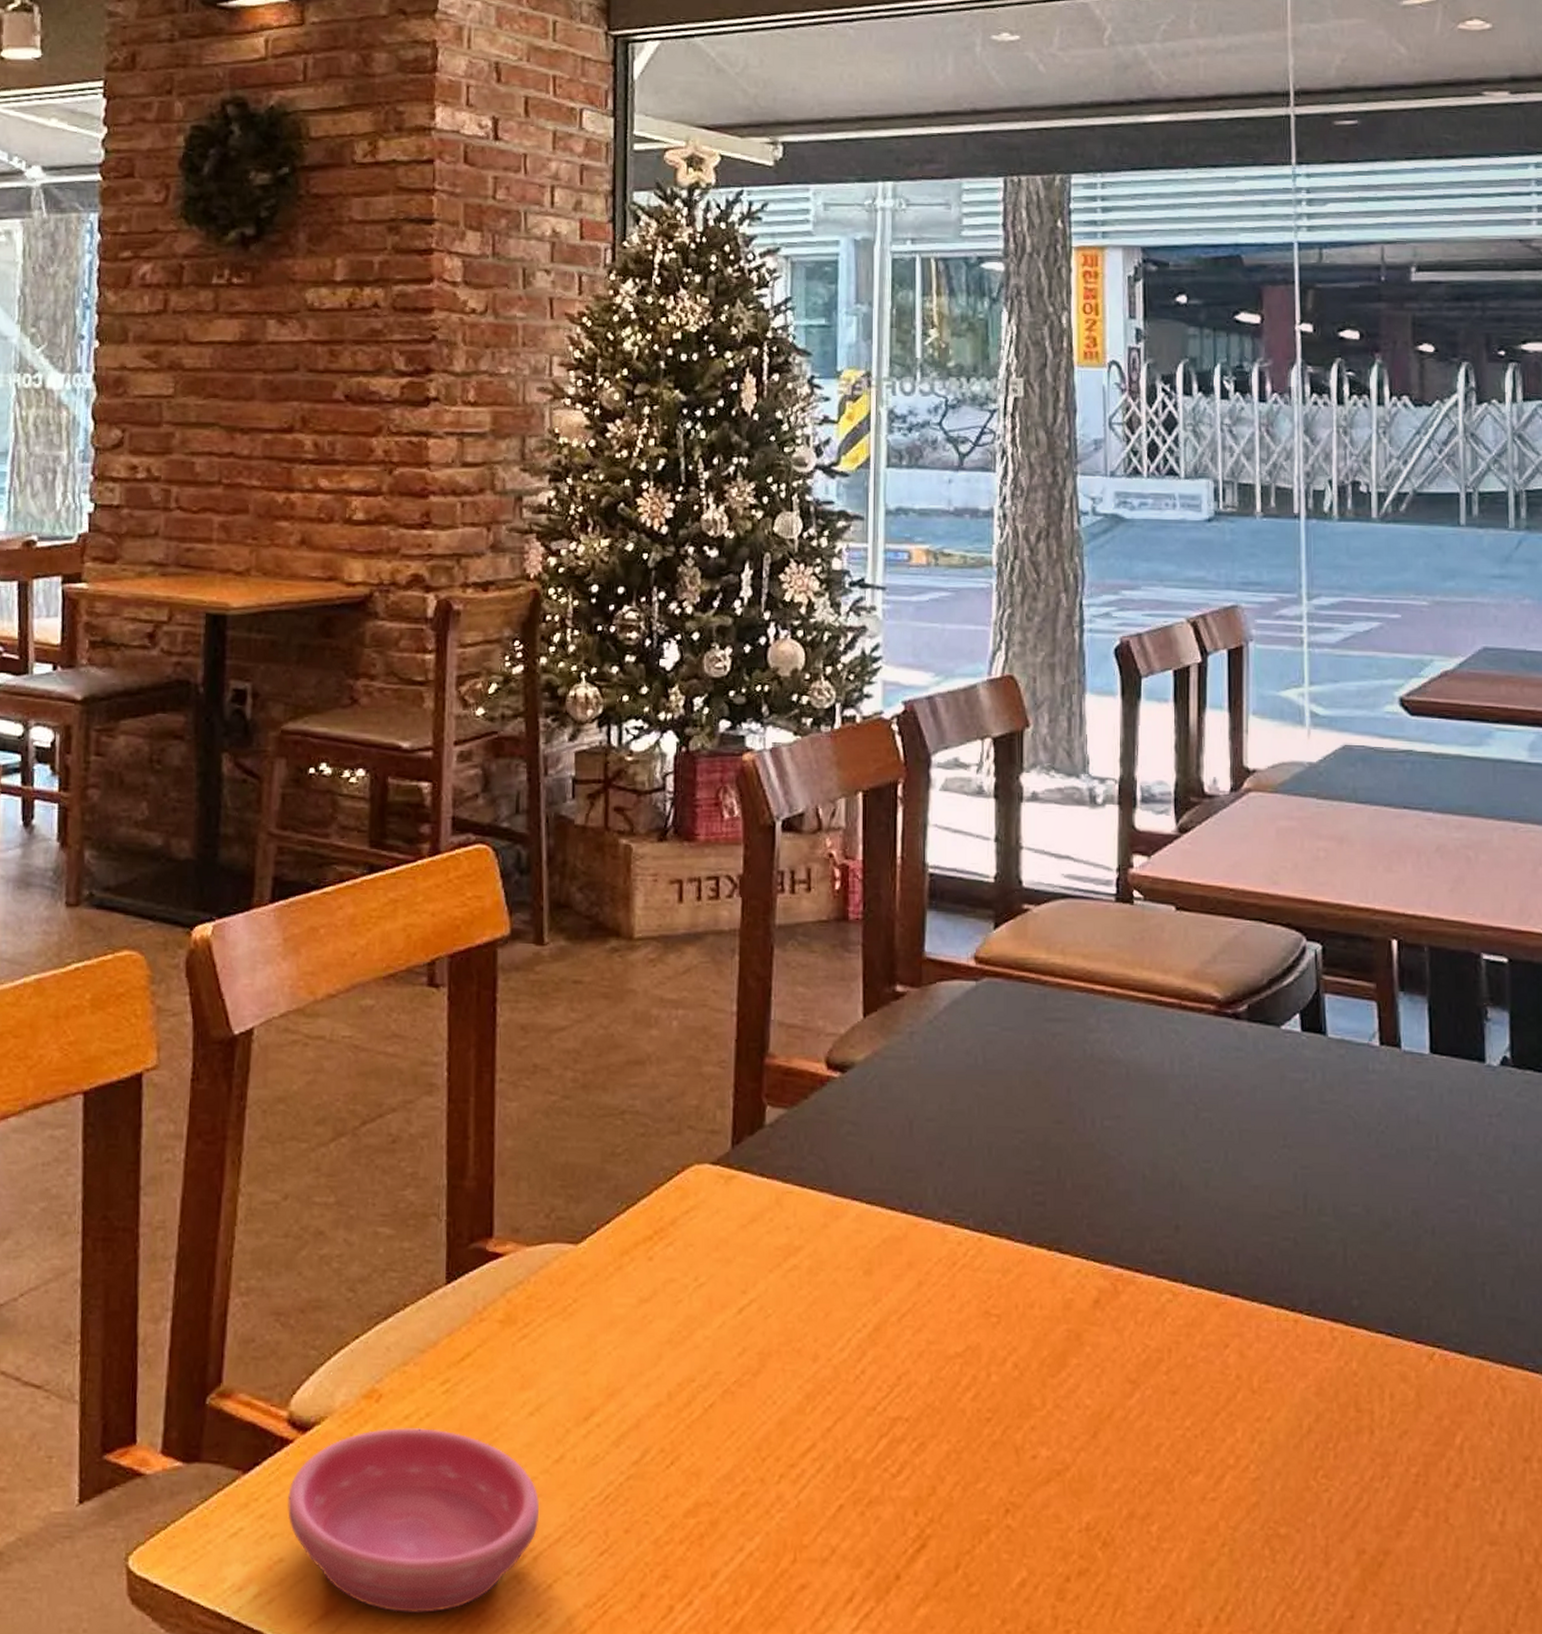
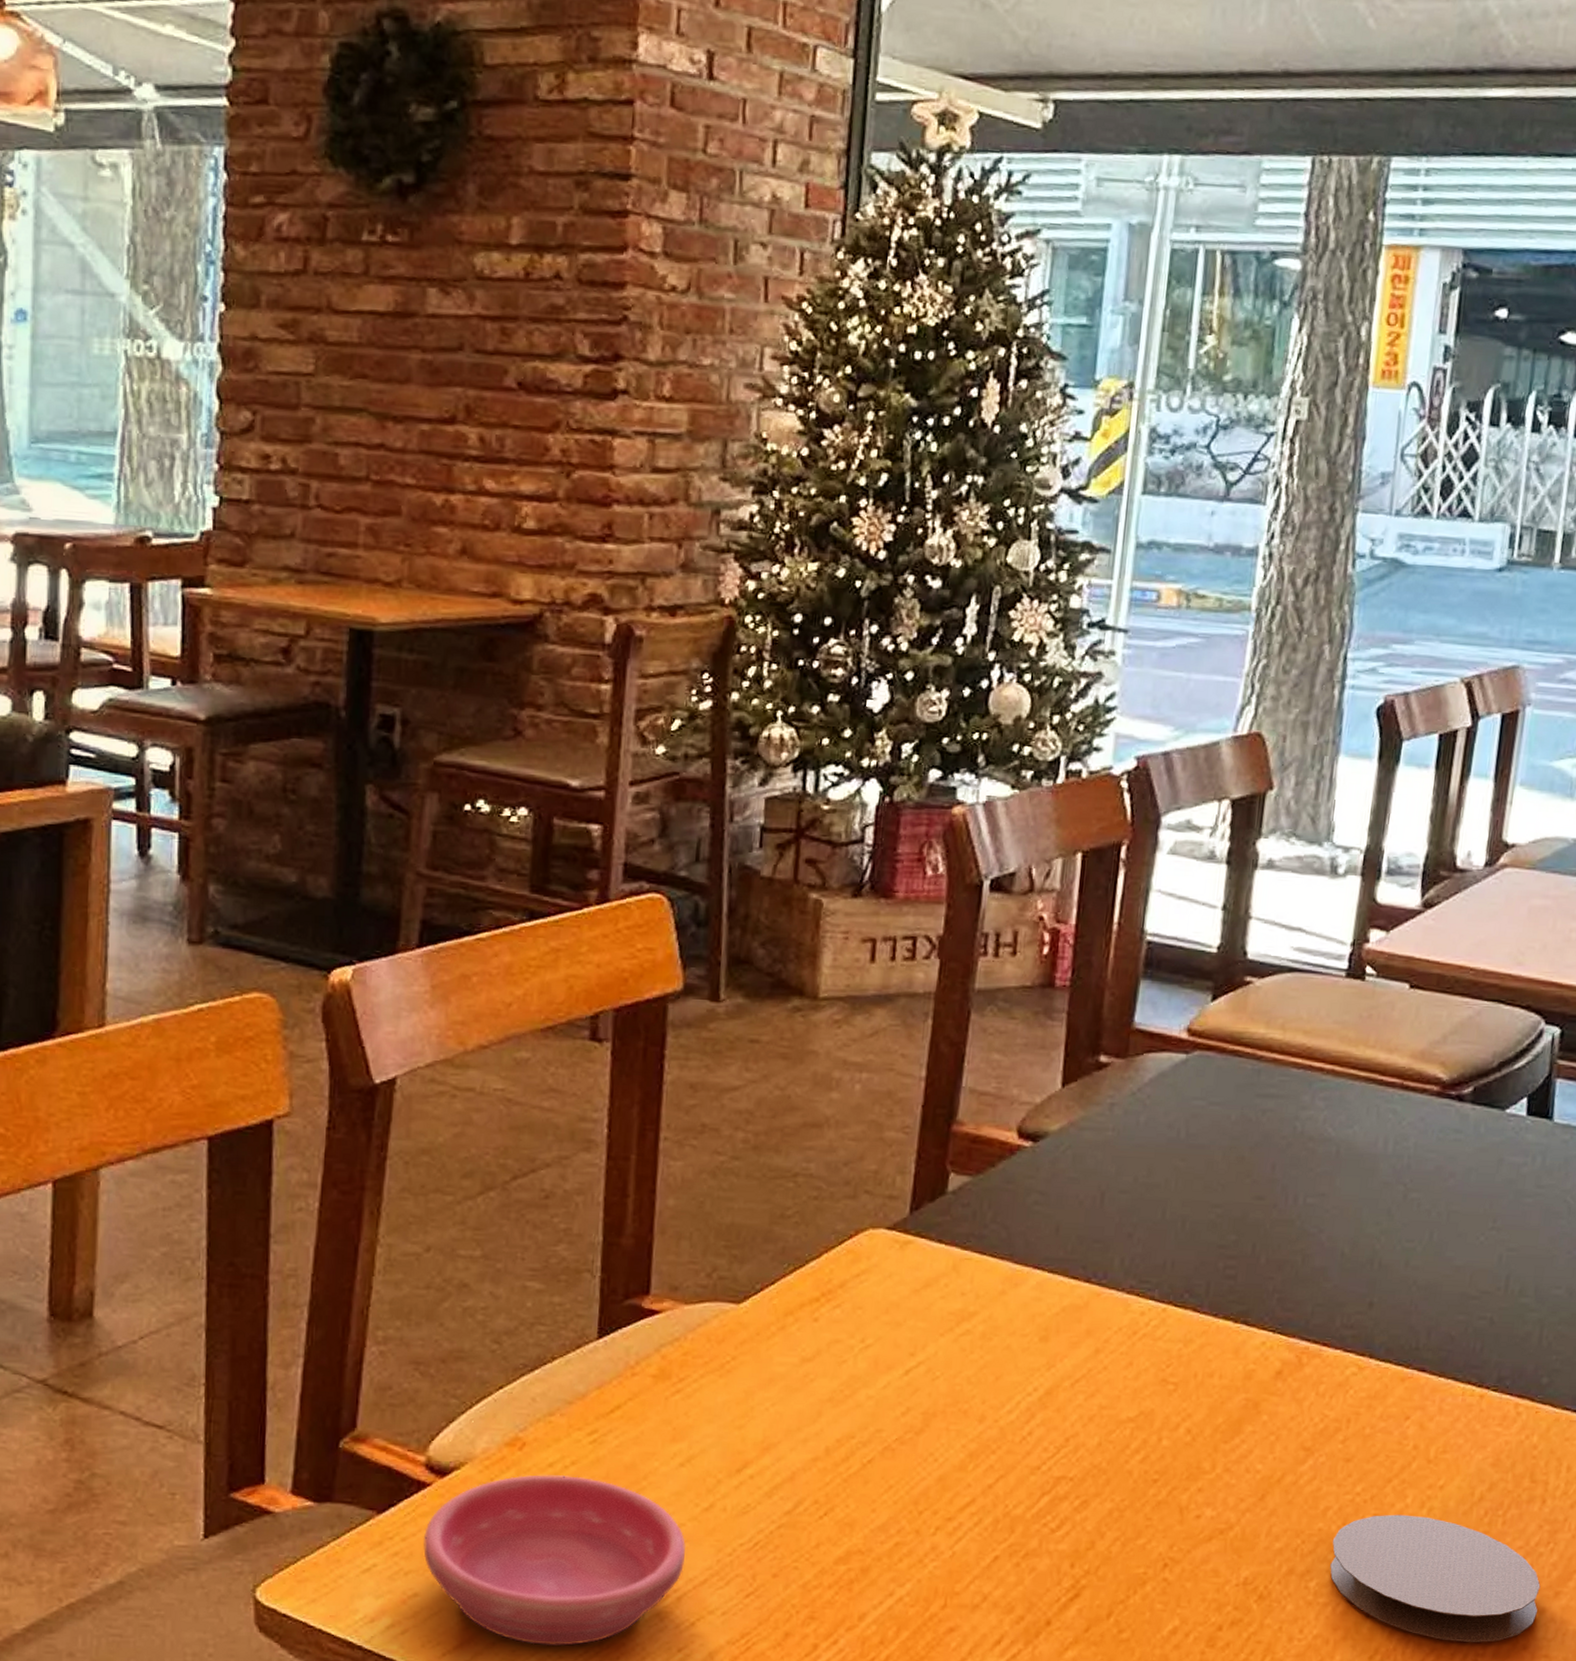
coaster: none [1168,1450,1383,1590] -> present [1330,1514,1541,1643]

